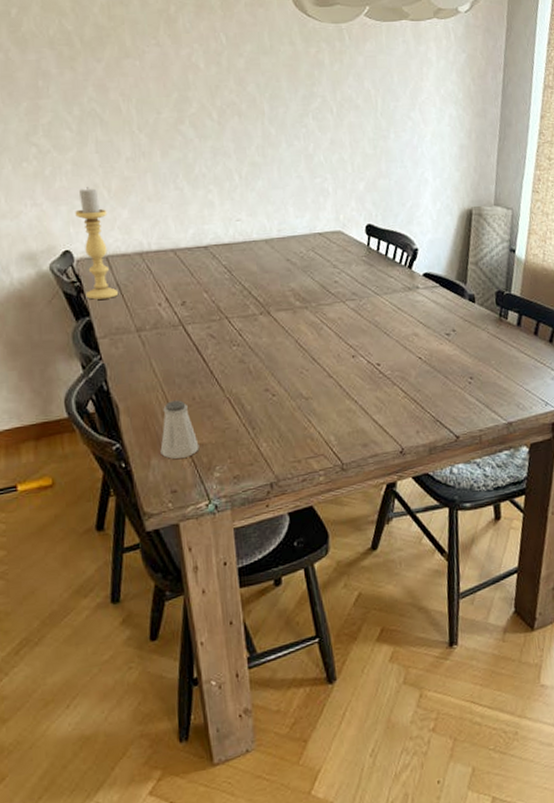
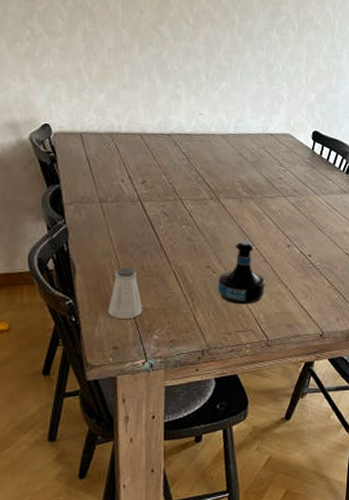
candle holder: present [75,187,118,300] -> none [58,70,87,170]
tequila bottle: none [279,355,333,428] -> present [218,240,265,305]

